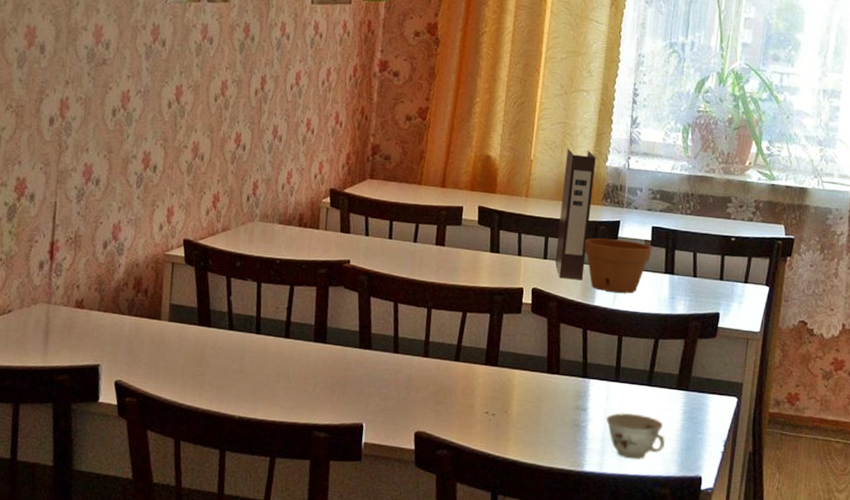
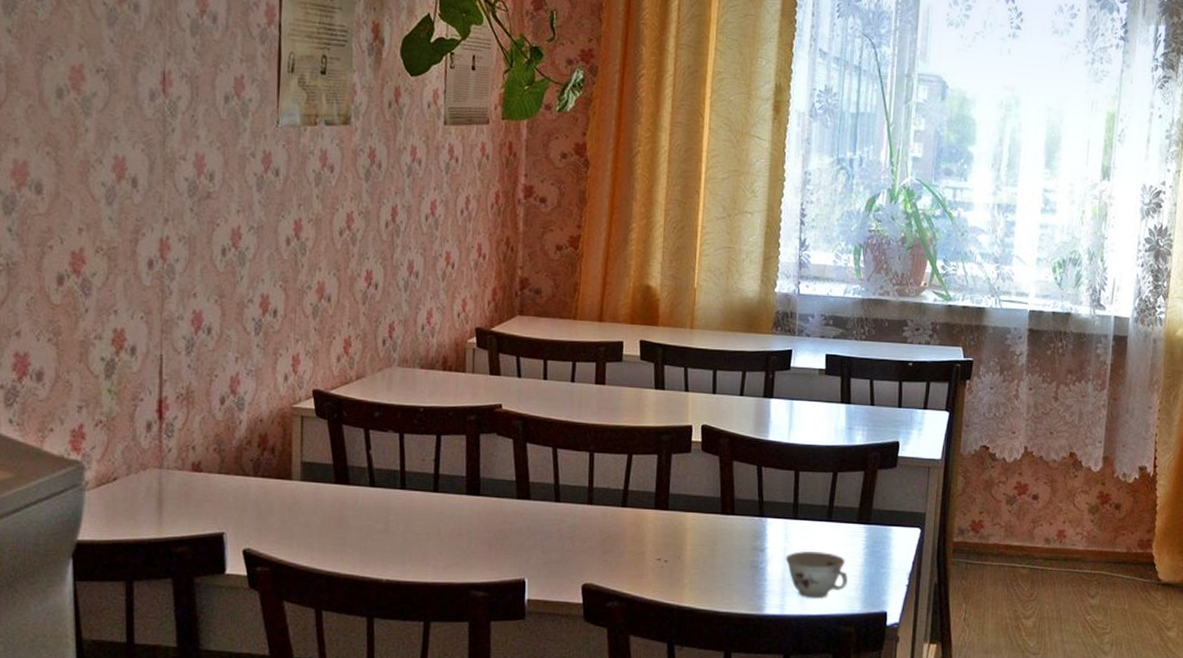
binder: present [554,148,596,281] -> none [724,274,764,415]
flower pot: present [584,238,652,293] -> none [755,368,827,426]

